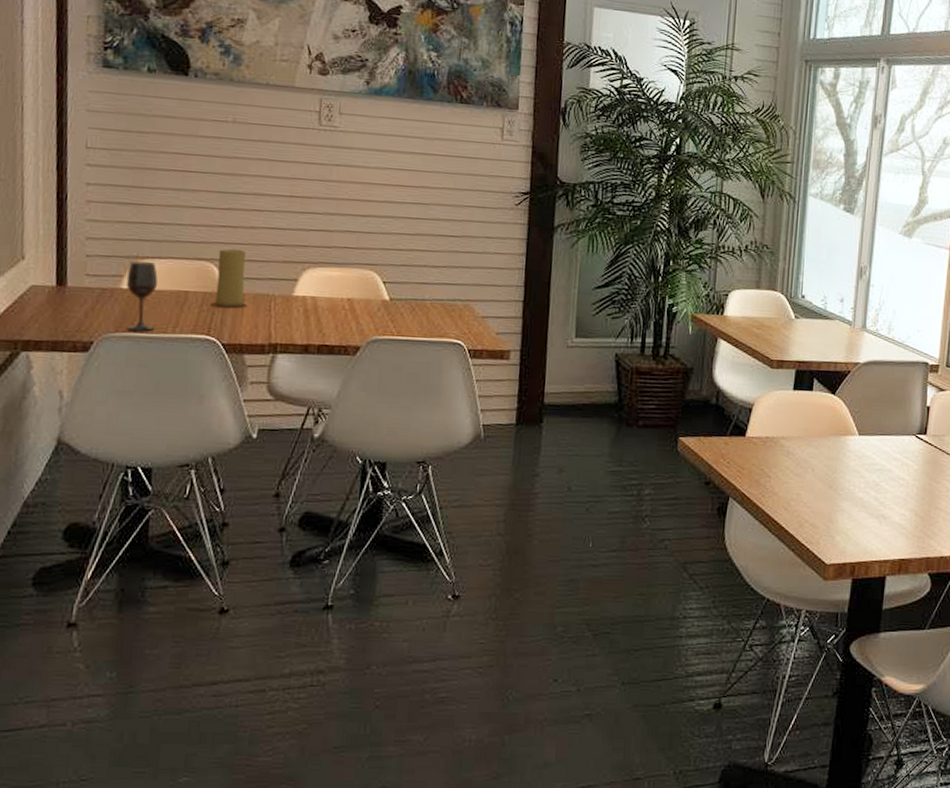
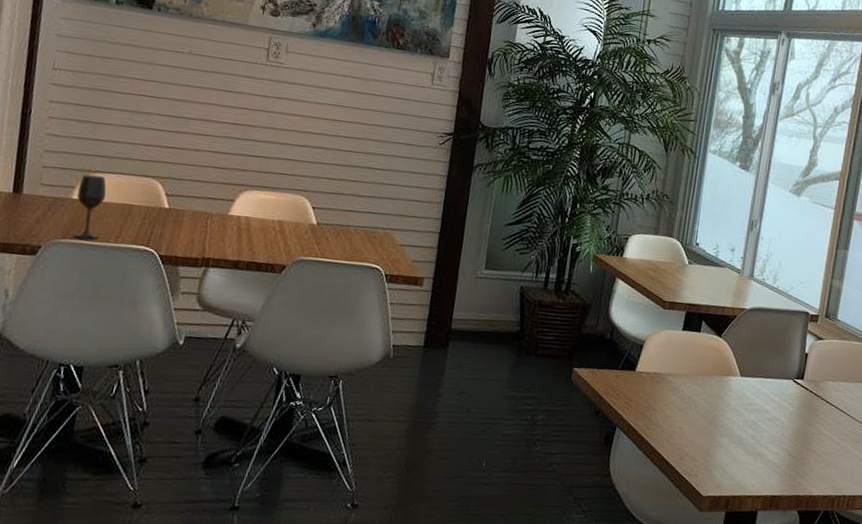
candle: present [210,248,248,309] -> none [152,168,190,224]

